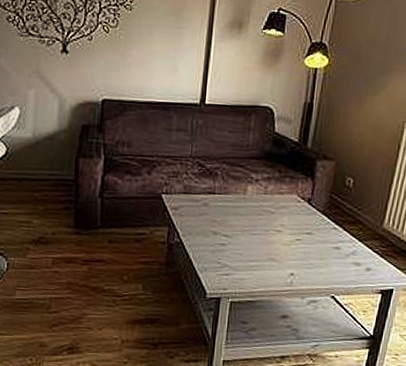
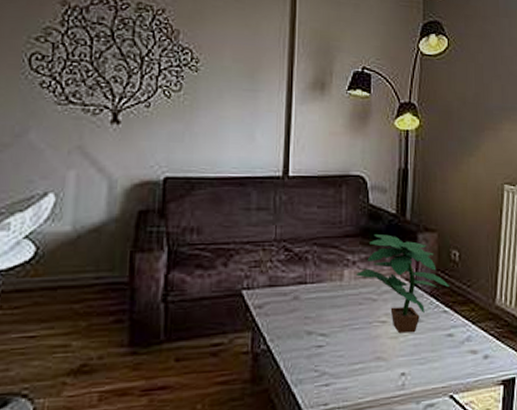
potted plant: none [257,158,342,243] -> present [355,234,450,334]

